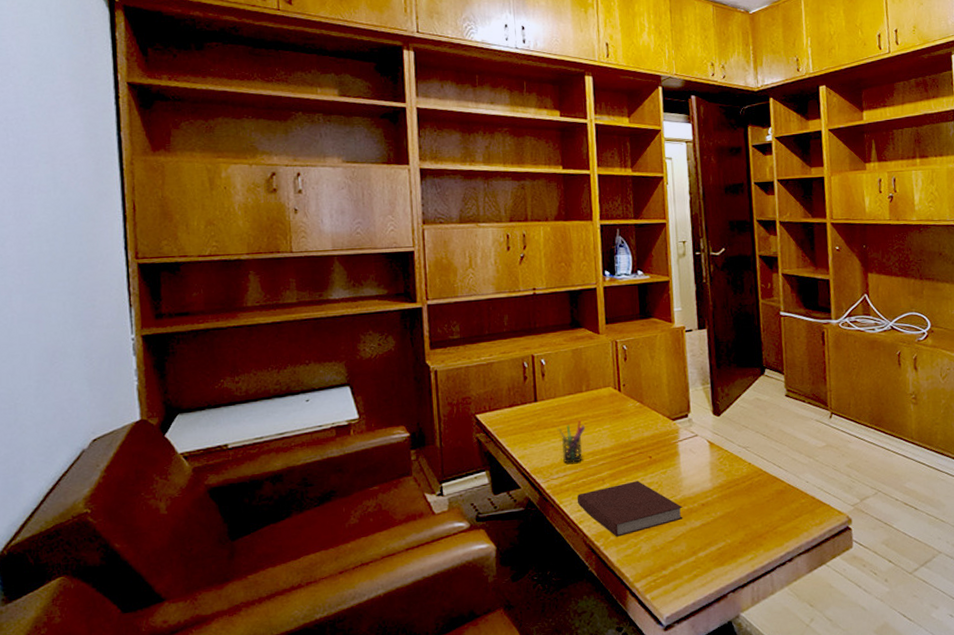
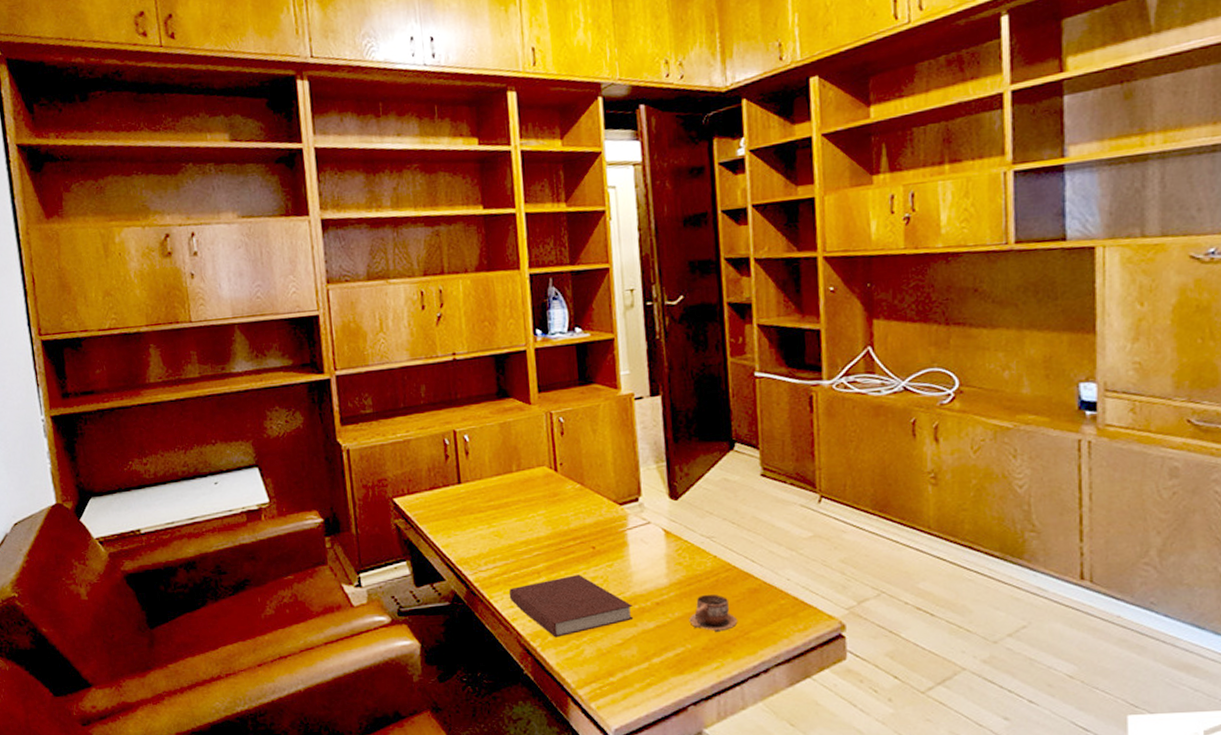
pen holder: present [557,420,585,464] -> none [484,505,516,554]
cup: none [729,495,768,528] -> present [689,594,738,632]

